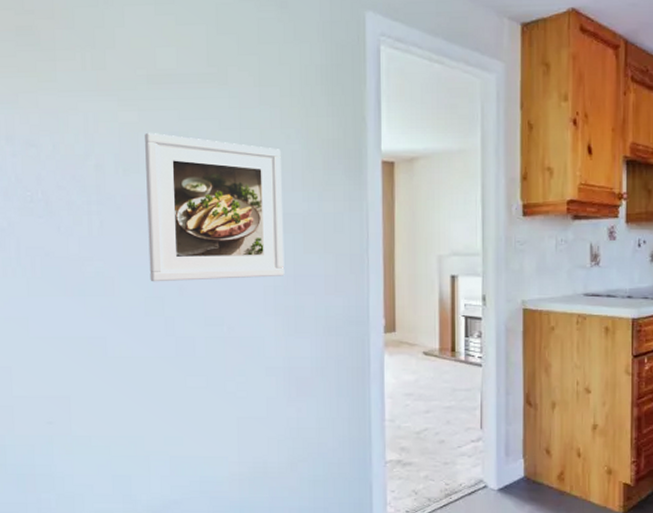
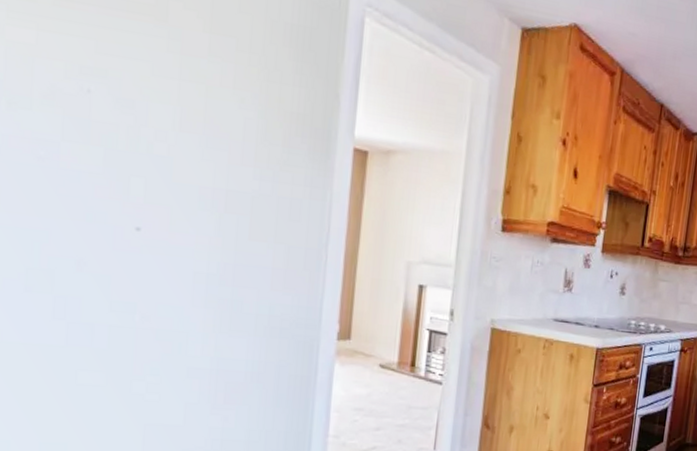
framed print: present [145,132,285,282] -> none [35,60,231,263]

